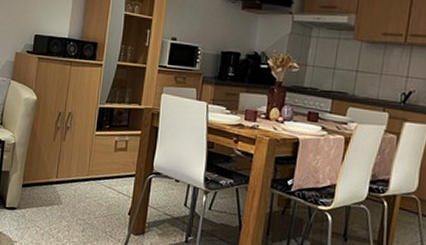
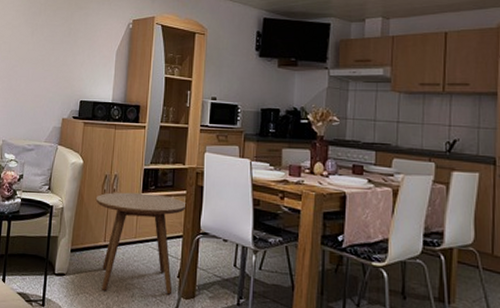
side table: none [48,130,141,231] -> present [95,192,187,295]

